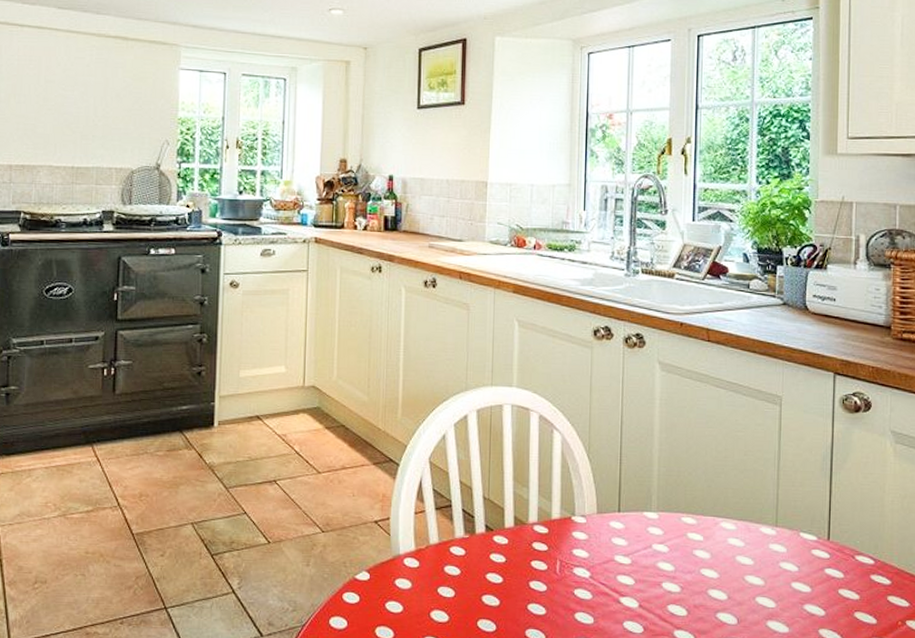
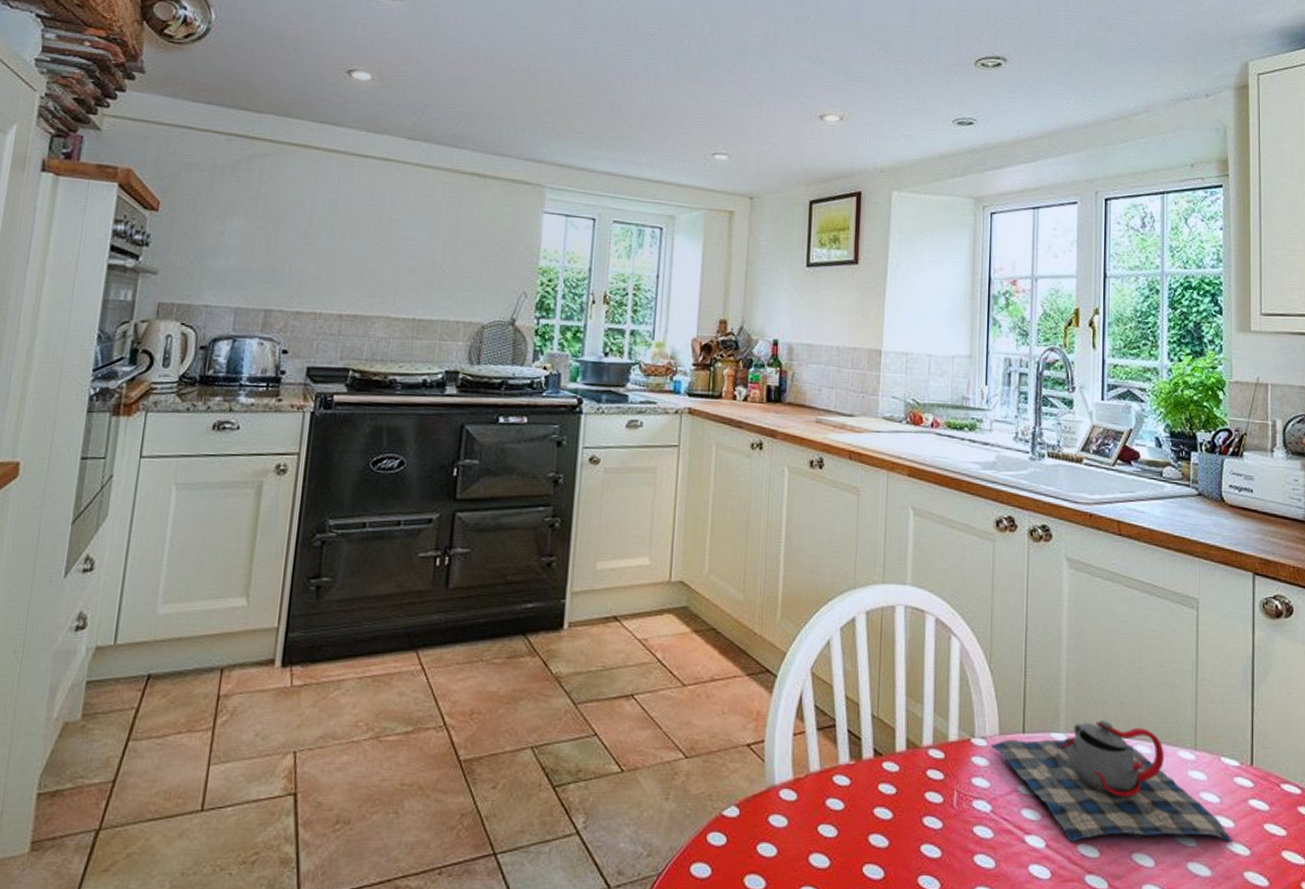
teapot: none [590,500,809,604] -> present [991,719,1232,843]

